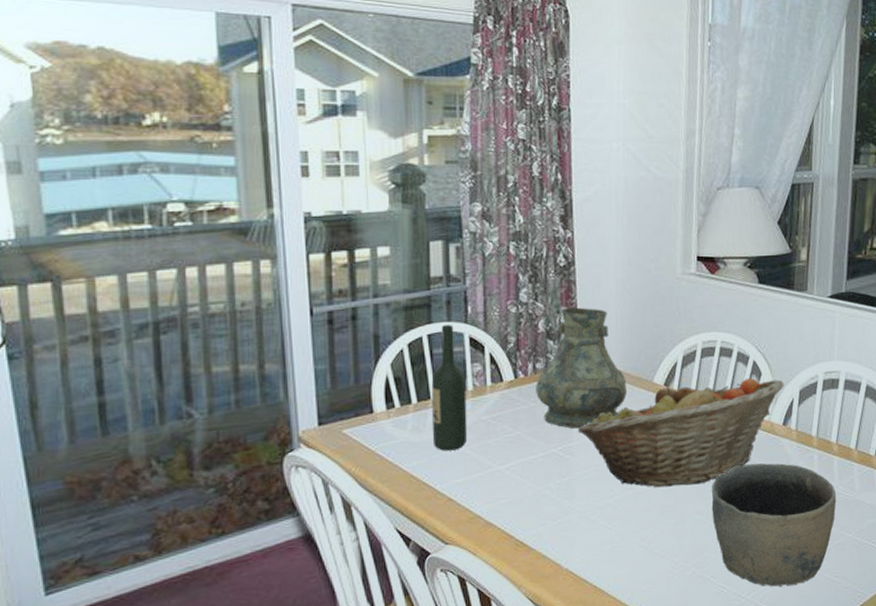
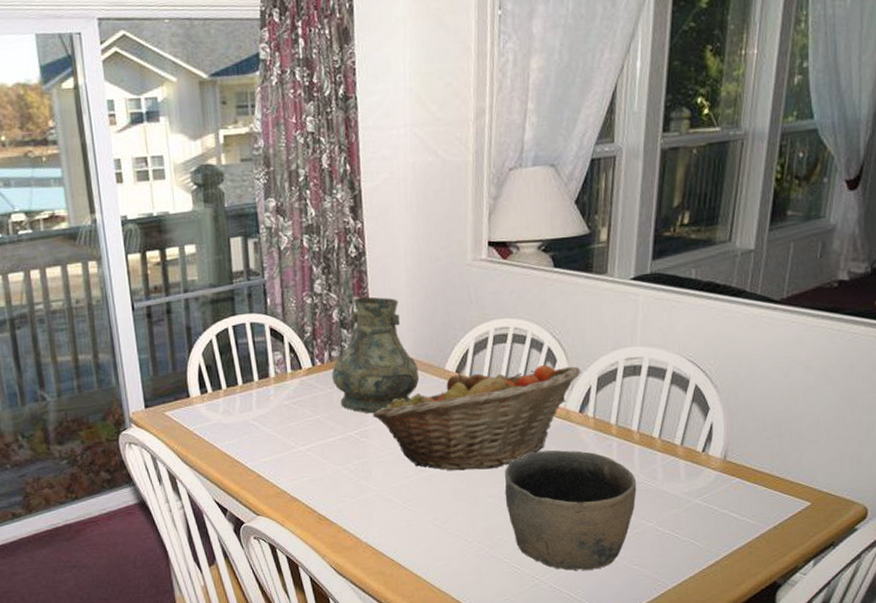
wine bottle: present [431,325,468,451] -> none [238,316,272,432]

